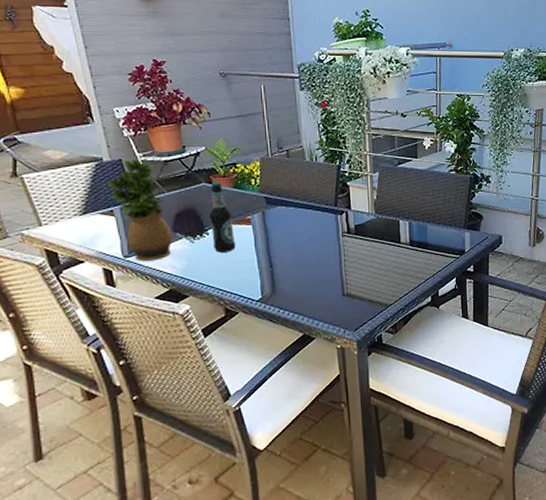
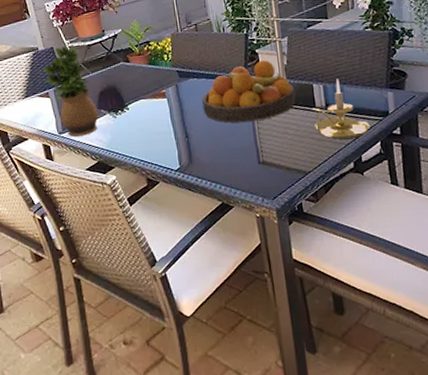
bottle: present [210,182,236,253] -> none [128,60,153,126]
fruit bowl: none [290,193,383,255] -> present [202,60,296,123]
candle holder: none [397,216,448,275] -> present [312,78,370,140]

